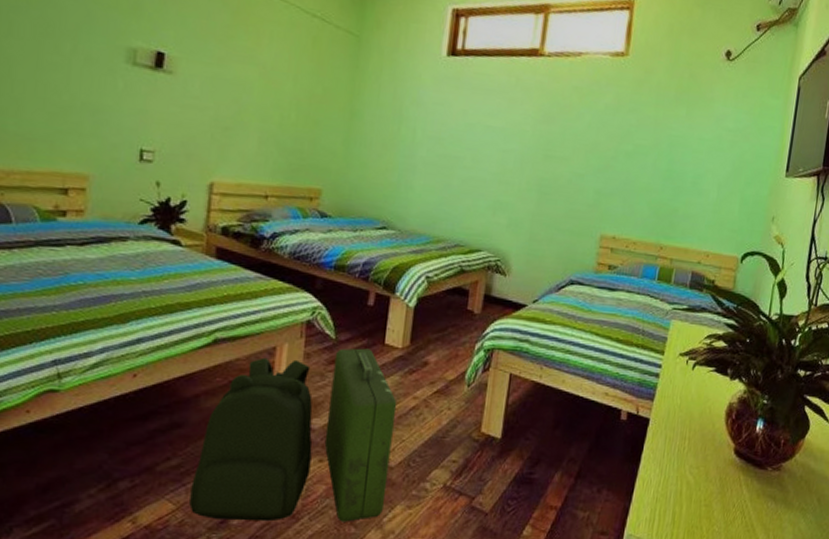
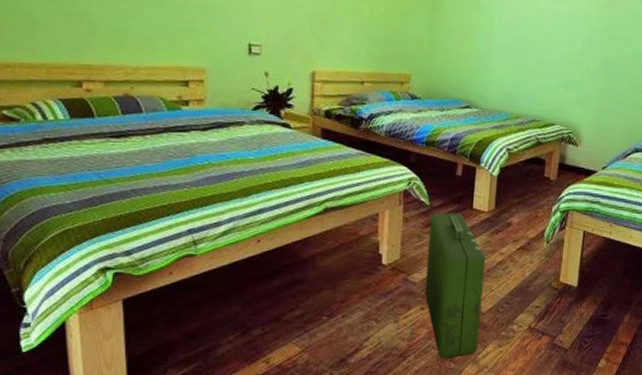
backpack: present [189,357,313,522] -> none [313,223,415,360]

